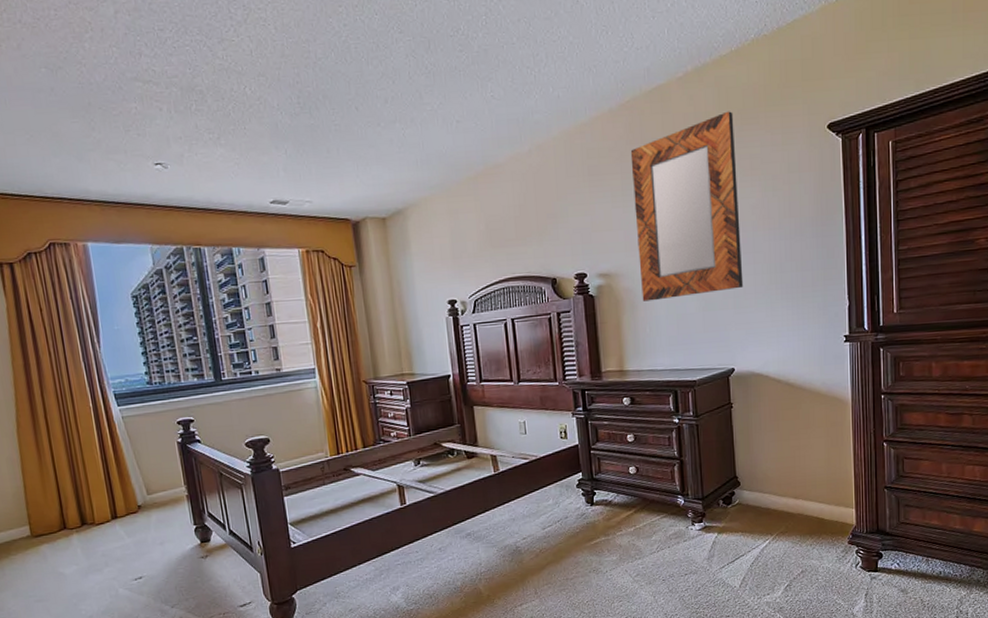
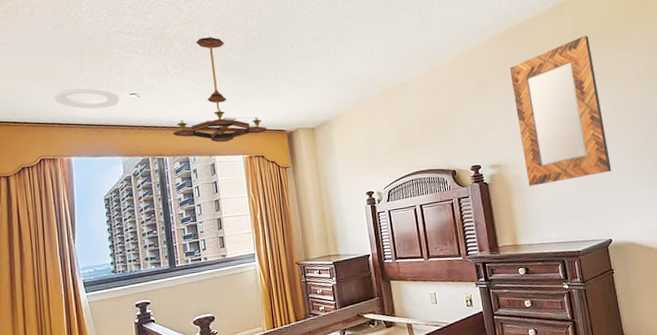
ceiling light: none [57,153,142,182] -> present [53,88,119,109]
chandelier: none [211,91,328,232] -> present [173,37,268,143]

